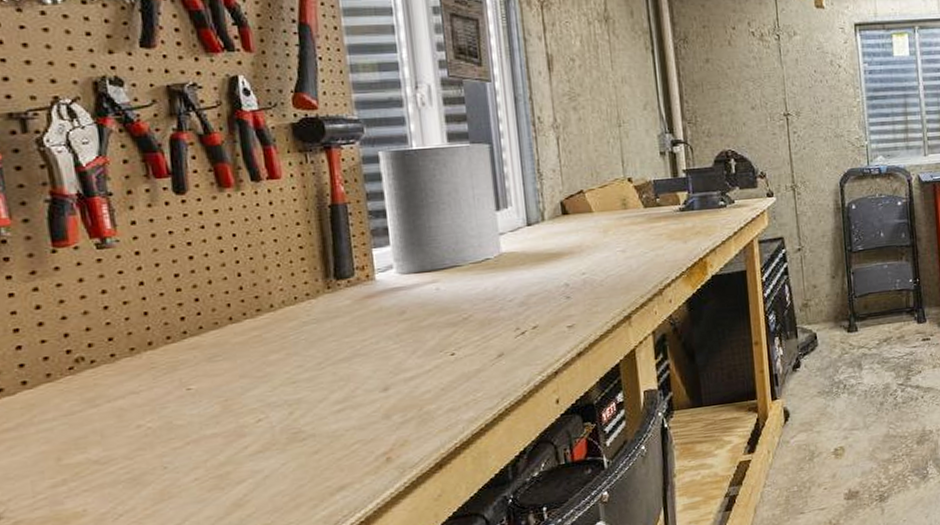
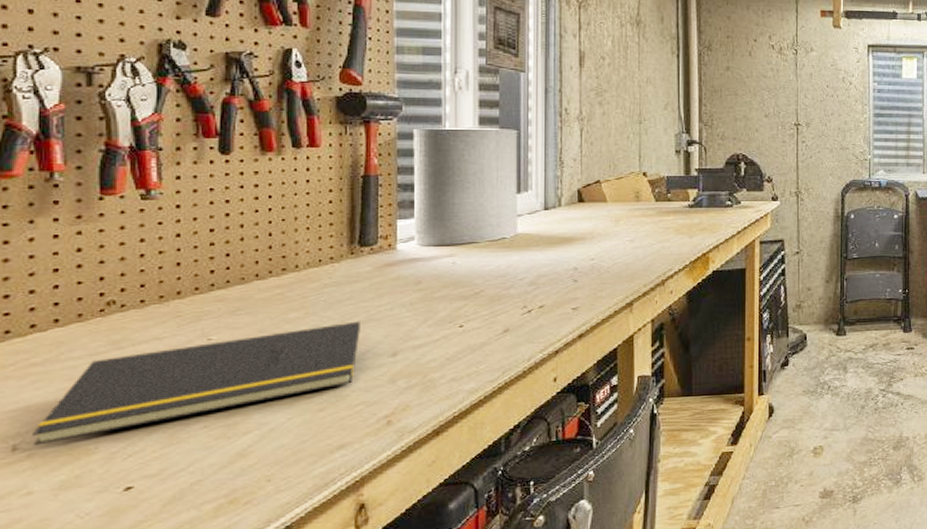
notepad: none [15,357,348,513] -> present [32,321,360,446]

